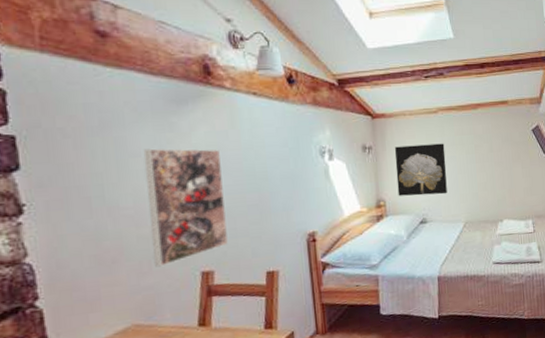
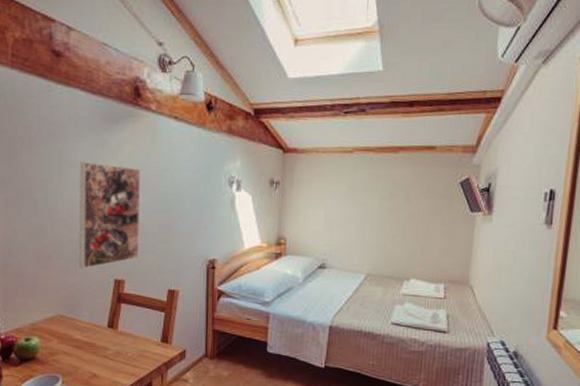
wall art: present [394,143,447,196] -> none [300,184,356,241]

